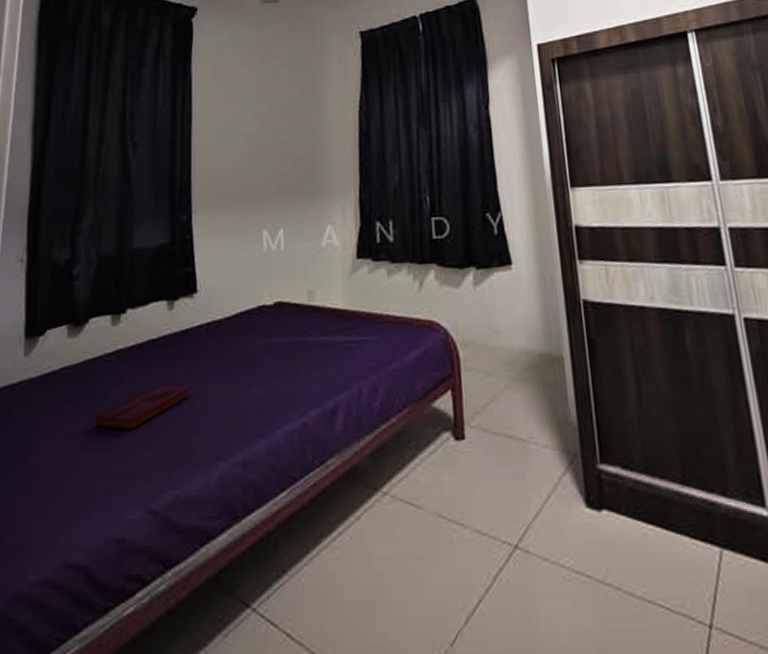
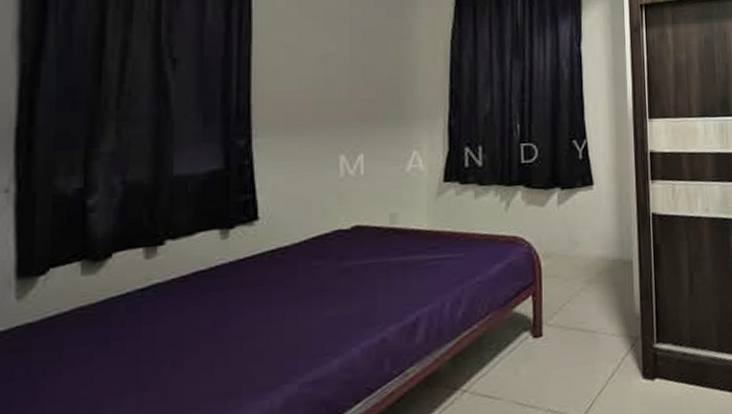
hardback book: present [96,384,189,430] -> none [125,315,248,367]

